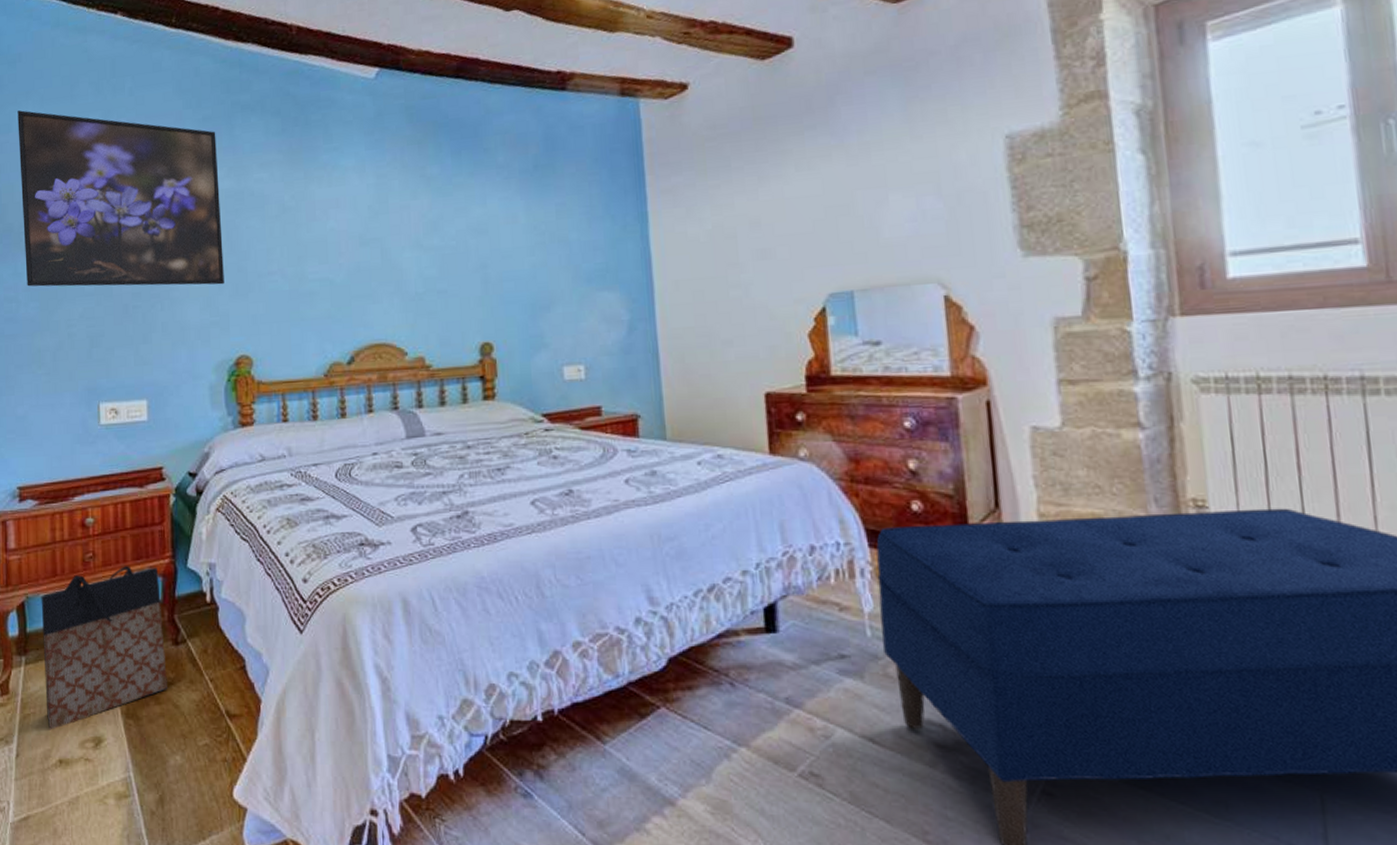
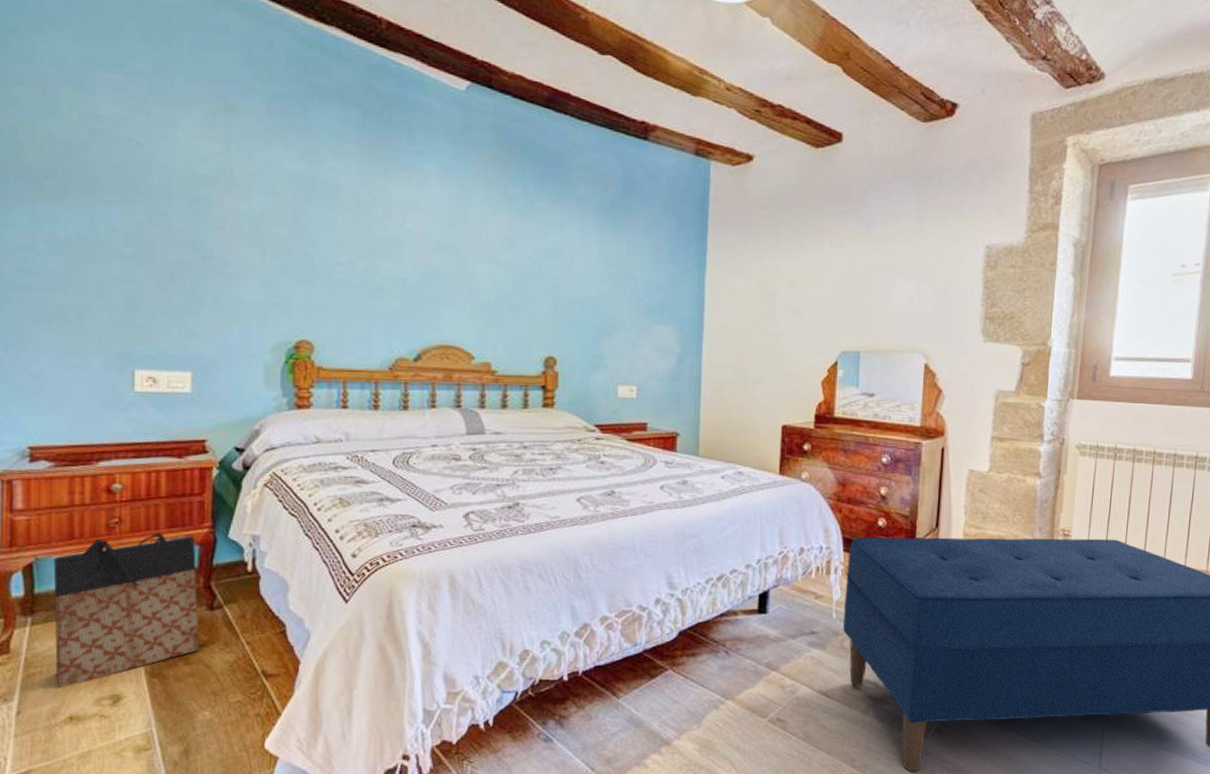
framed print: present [17,110,224,287] -> none [43,41,289,268]

